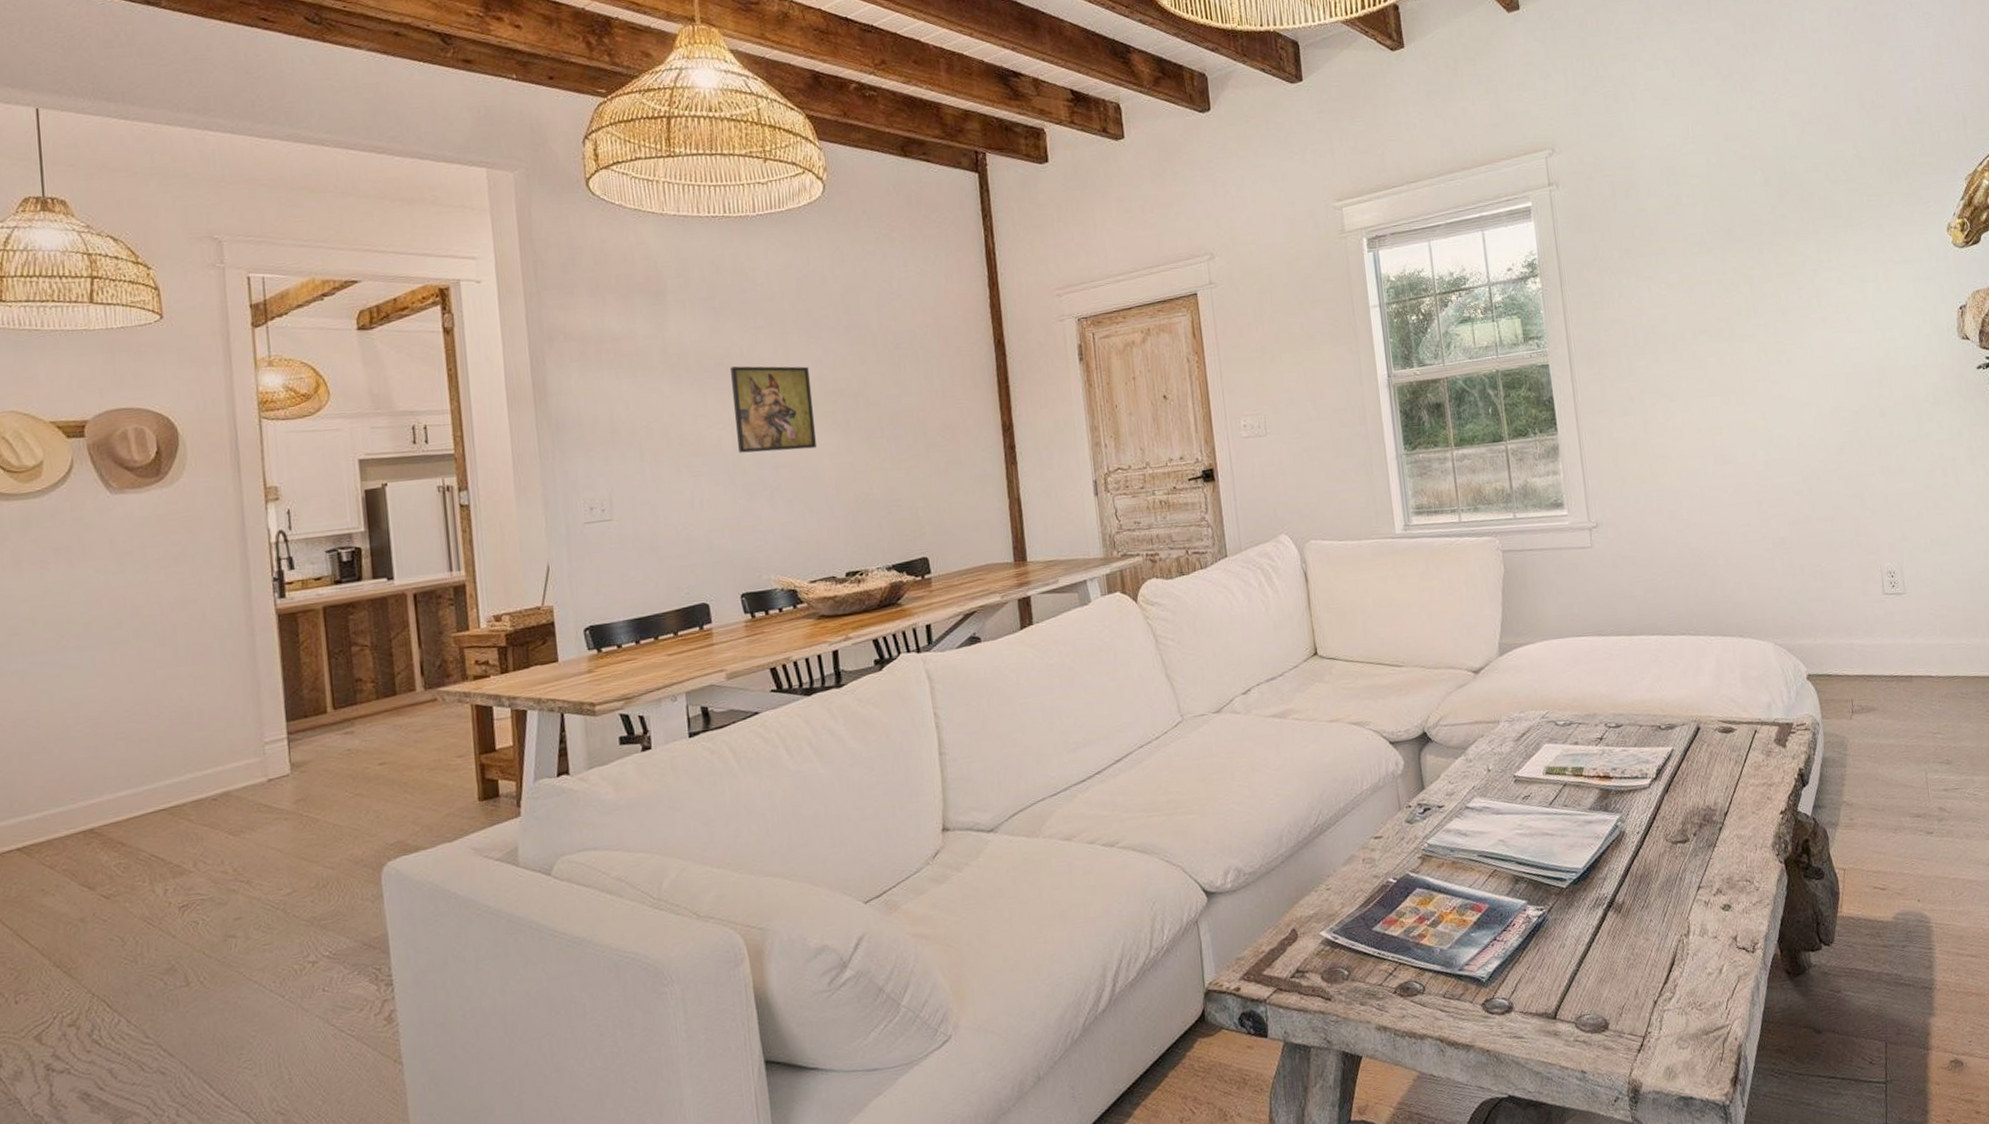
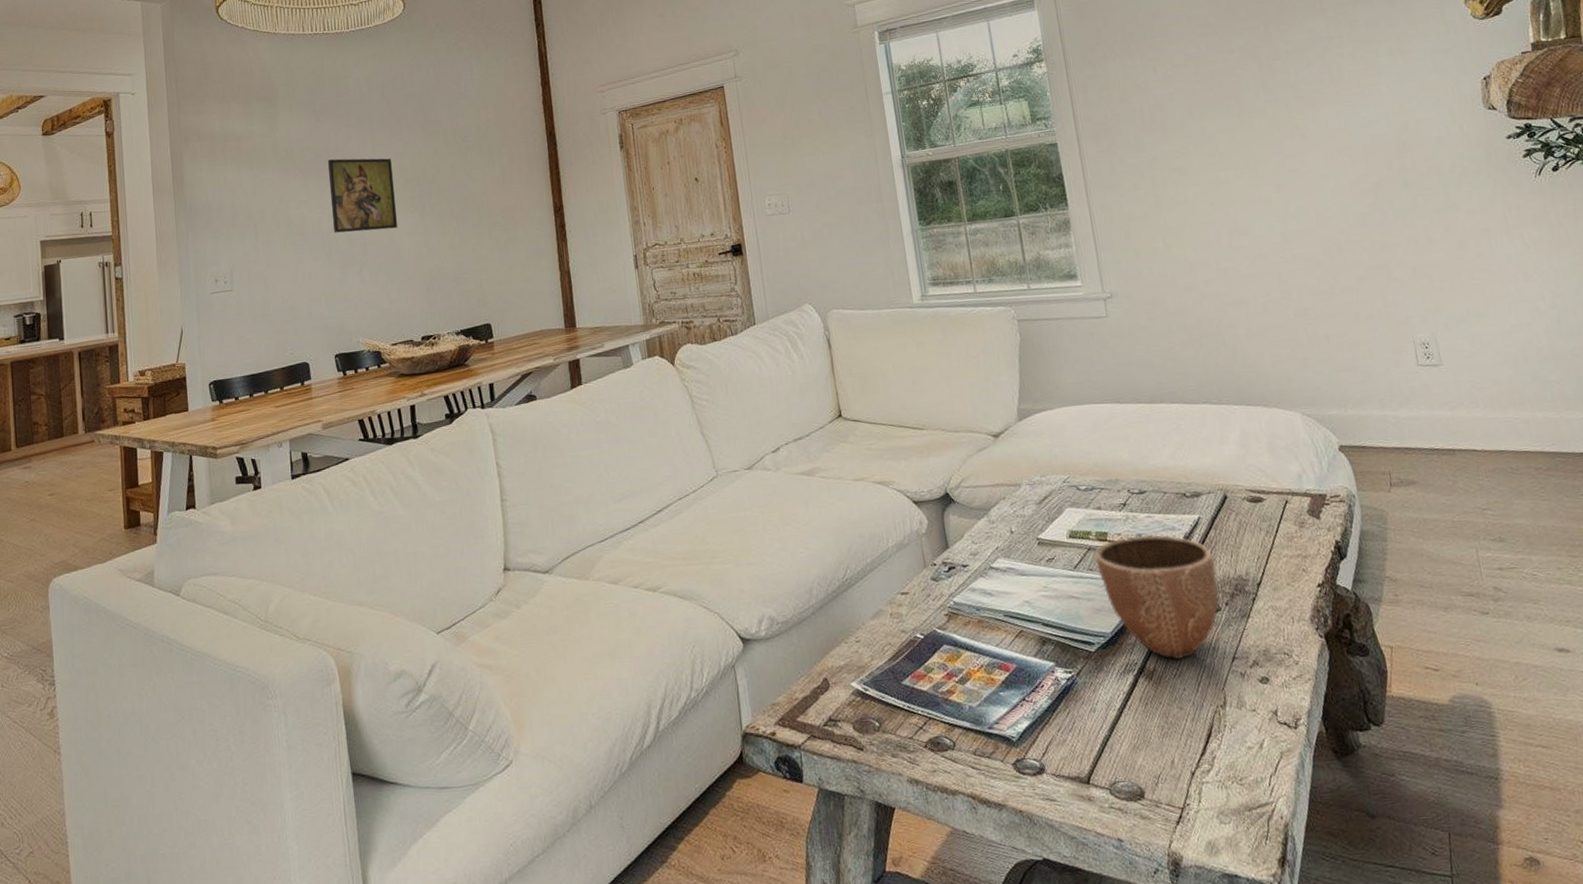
decorative bowl: none [1570,768,1687,892] -> present [1094,535,1218,660]

